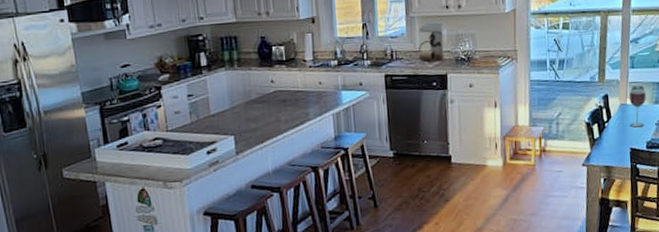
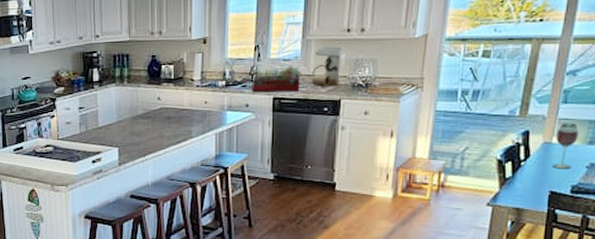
dish rack: none [363,43,409,71] -> present [252,66,301,93]

